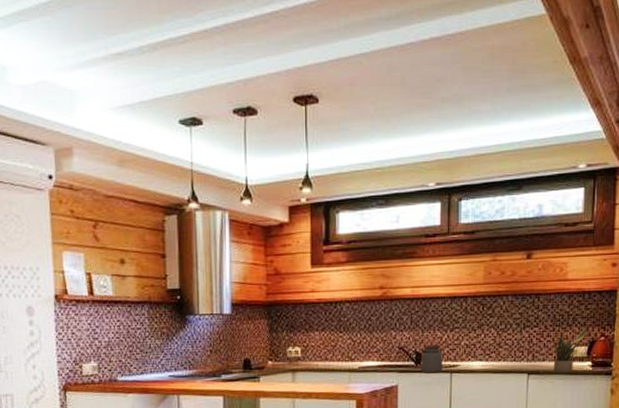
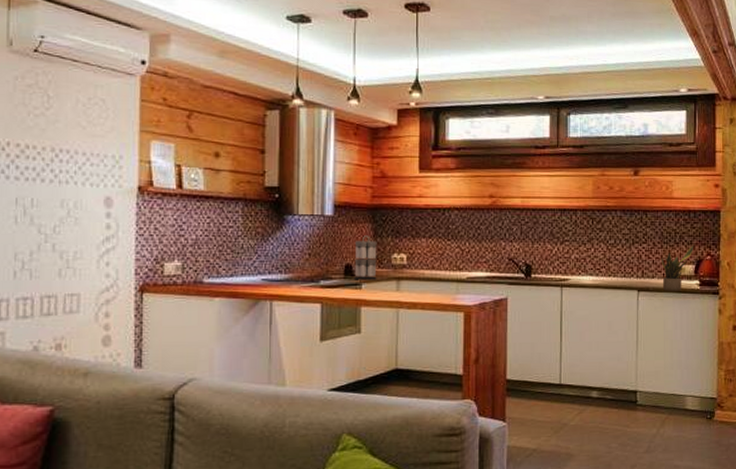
spice rack: none [252,331,274,374] -> present [354,236,377,280]
jar: present [421,344,442,374] -> none [531,257,553,287]

